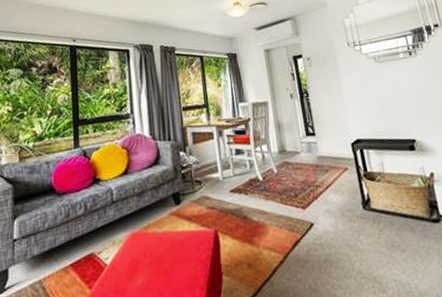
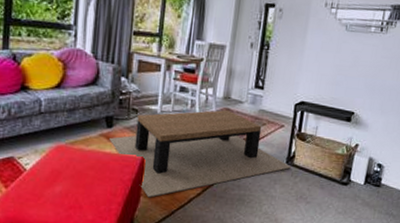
coffee table: none [180,164,370,276] -> present [109,110,291,198]

